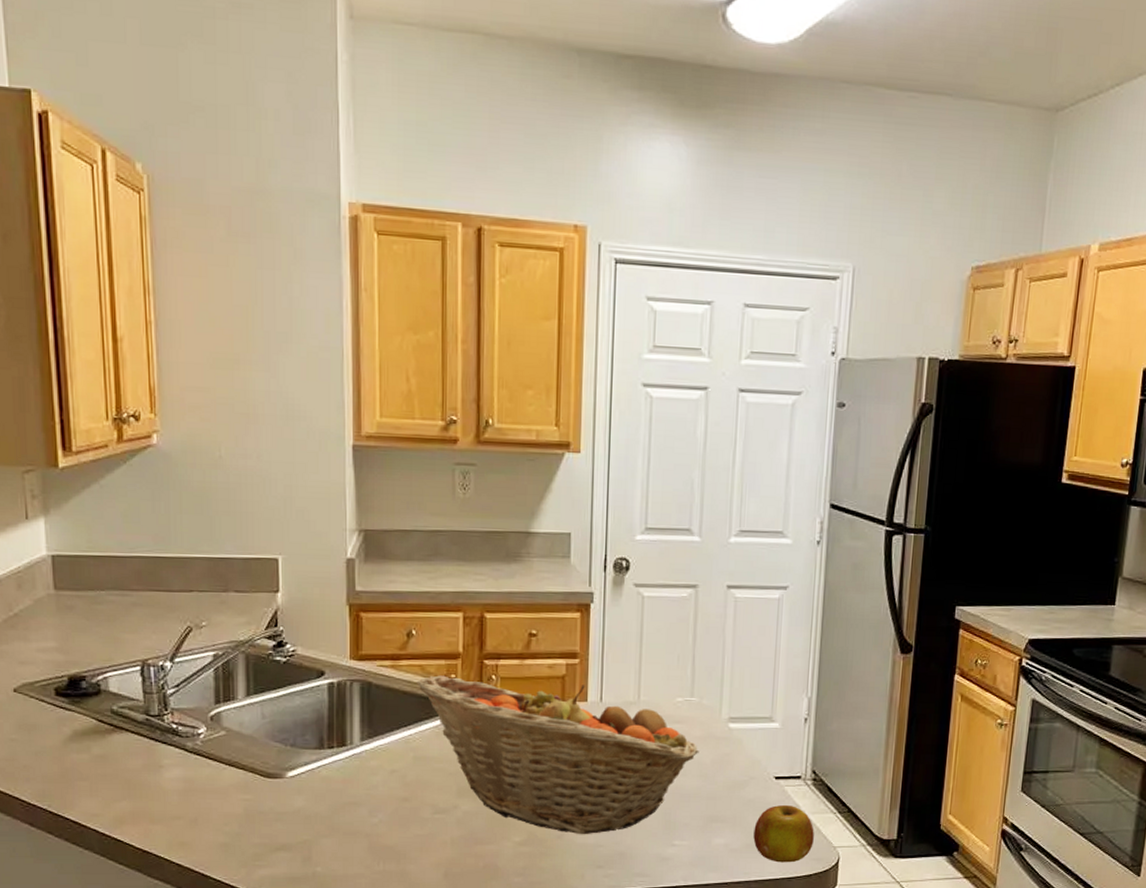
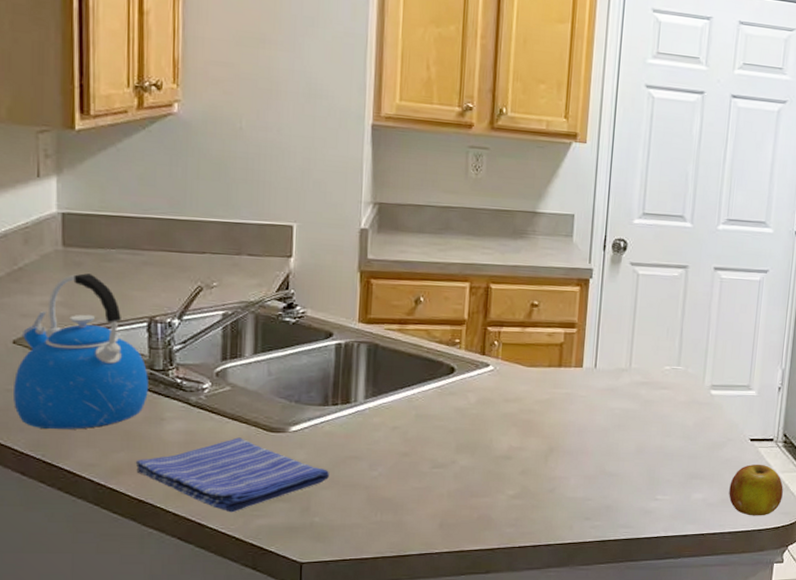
kettle: none [17,617,145,779] -> present [14,273,148,430]
dish towel: none [137,784,329,863] -> present [135,437,329,513]
fruit basket: present [416,675,699,835] -> none [422,339,683,490]

